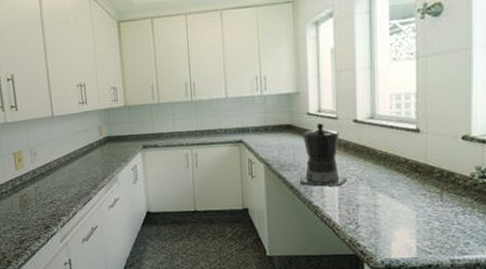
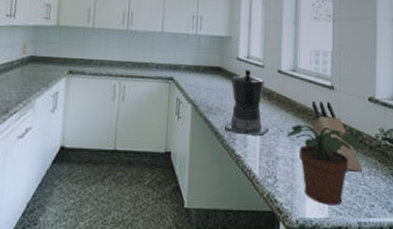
potted plant: none [367,170,454,246] -> present [286,125,362,206]
knife block: none [393,145,456,213] -> present [311,101,363,172]

